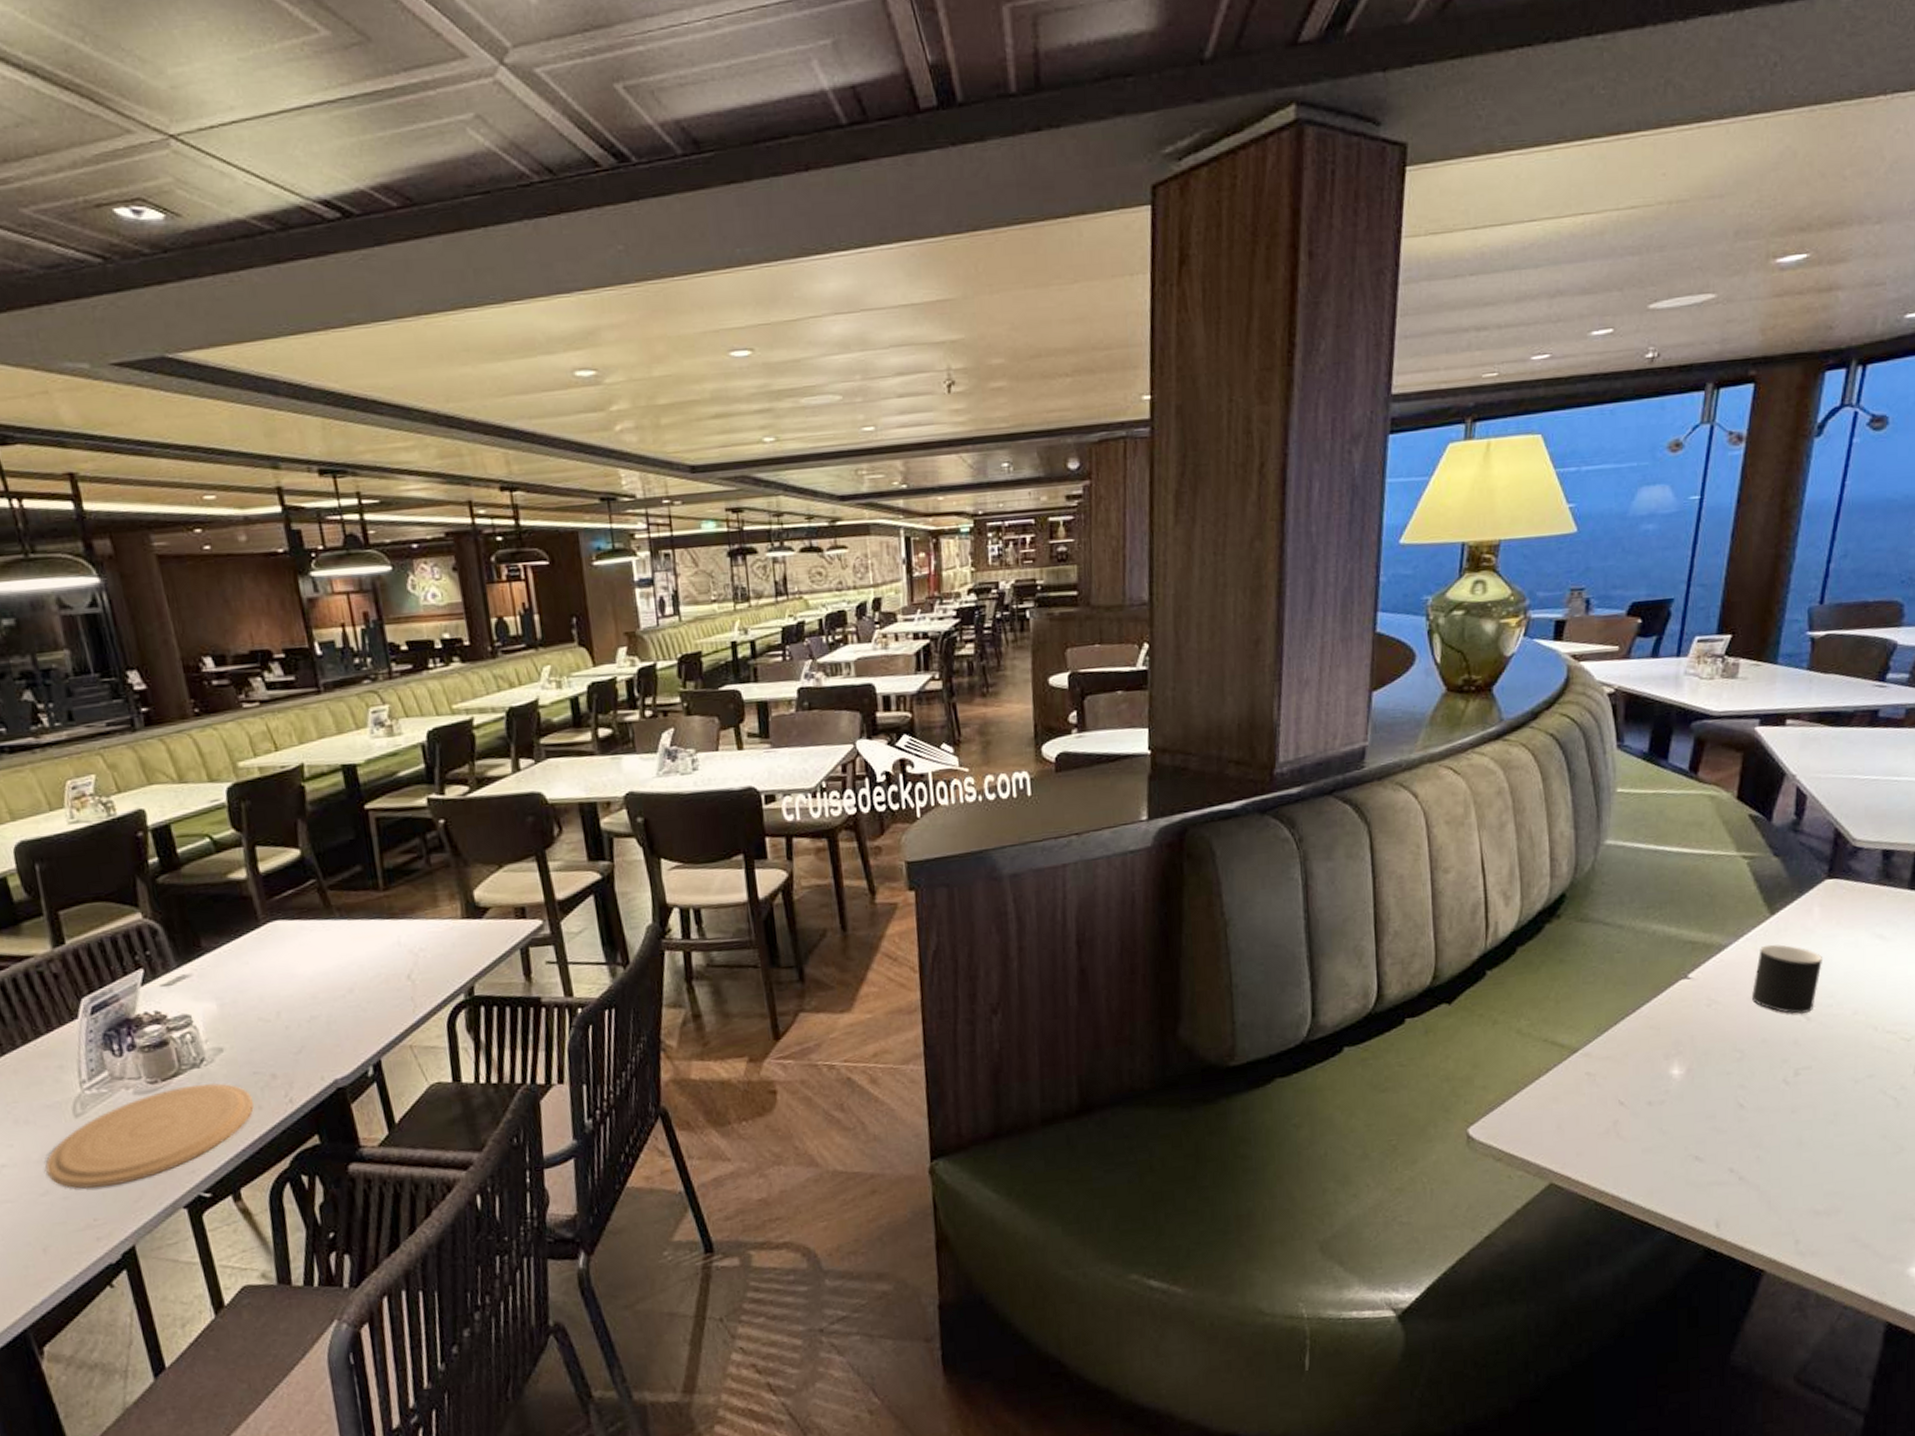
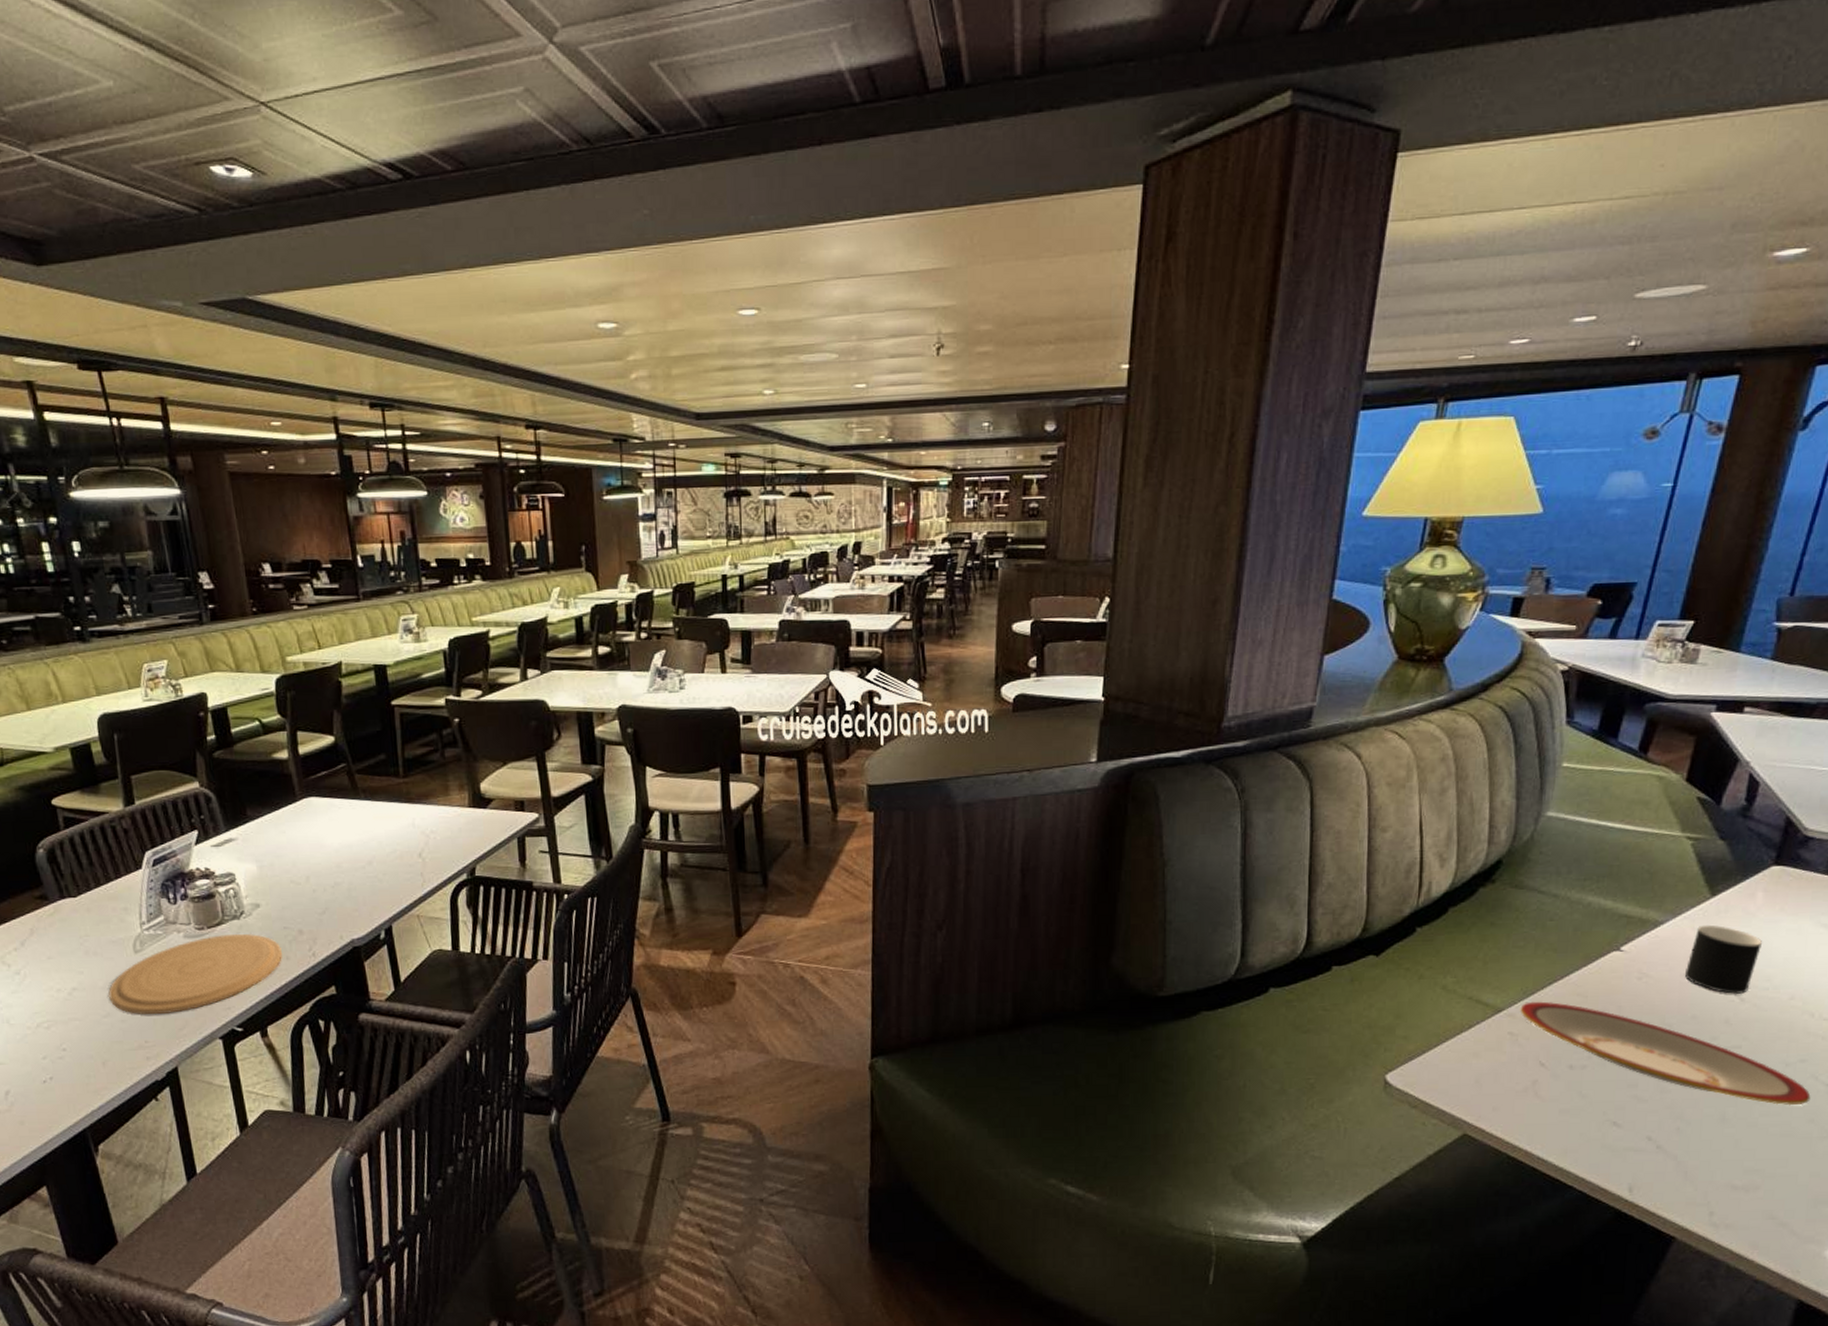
plate: none [1595,1037,1881,1124] -> present [1520,1001,1811,1106]

